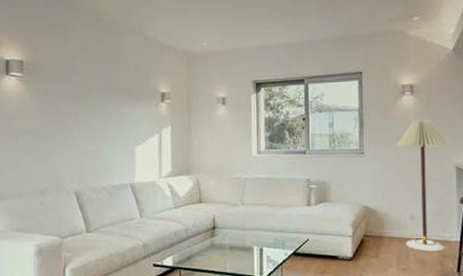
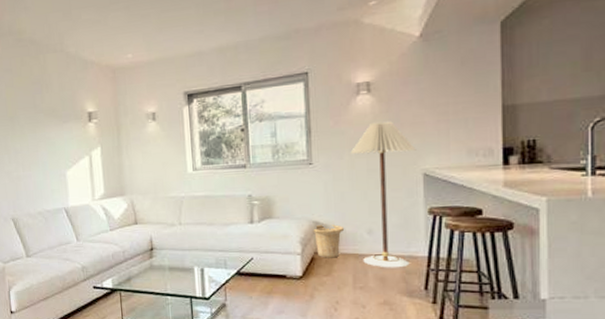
basket: none [363,210,391,241] -> present [313,225,345,258]

